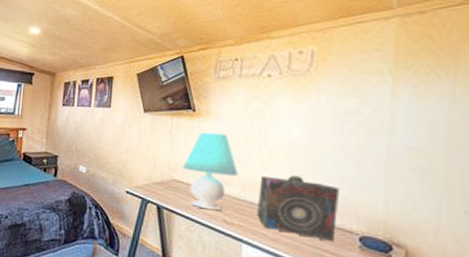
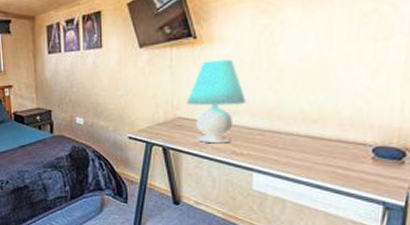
speaker: present [257,175,339,243] -> none [267,94,354,158]

